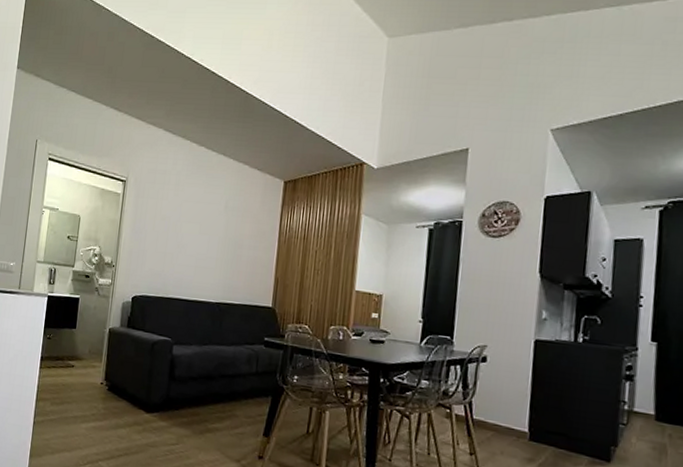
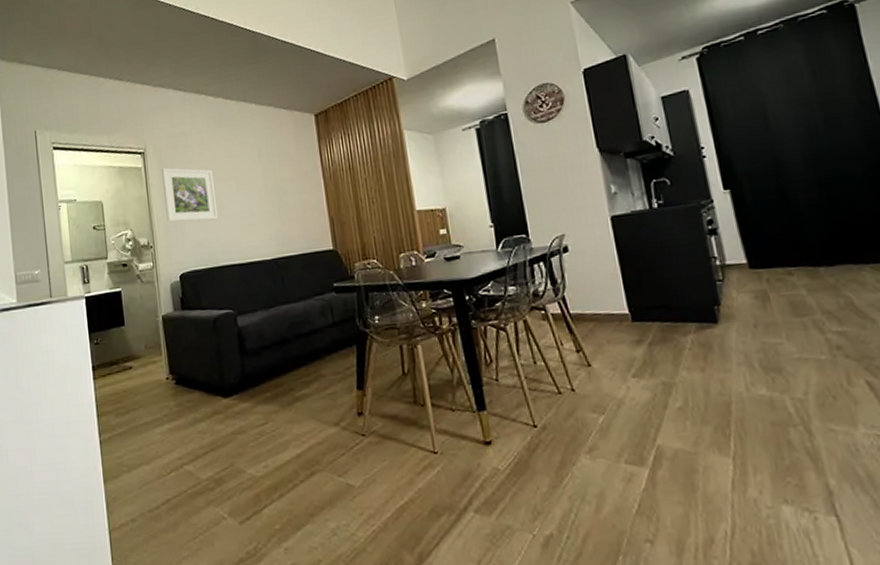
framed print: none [132,198,181,256] -> present [162,167,219,223]

